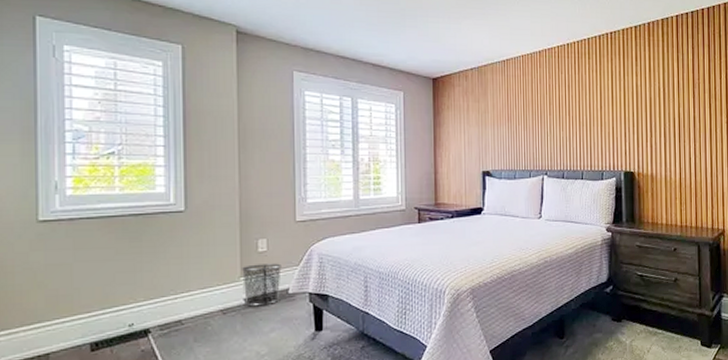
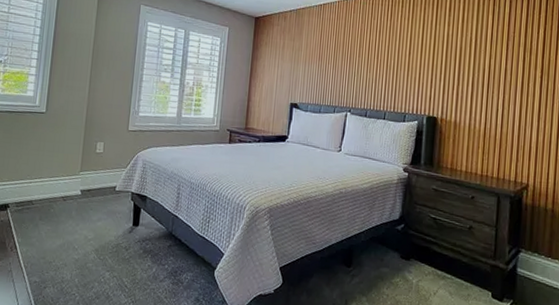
waste bin: present [242,263,282,307] -> none [80,162,113,198]

